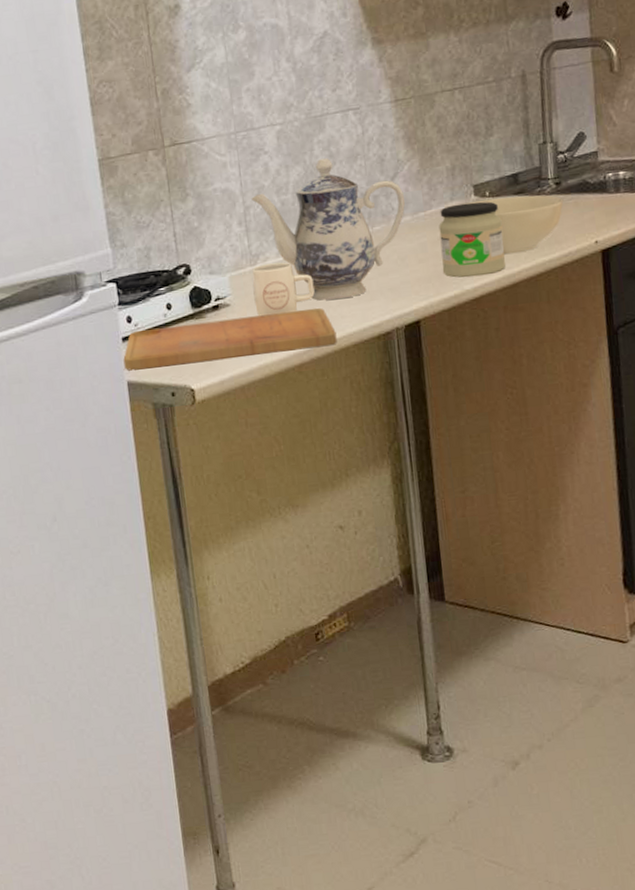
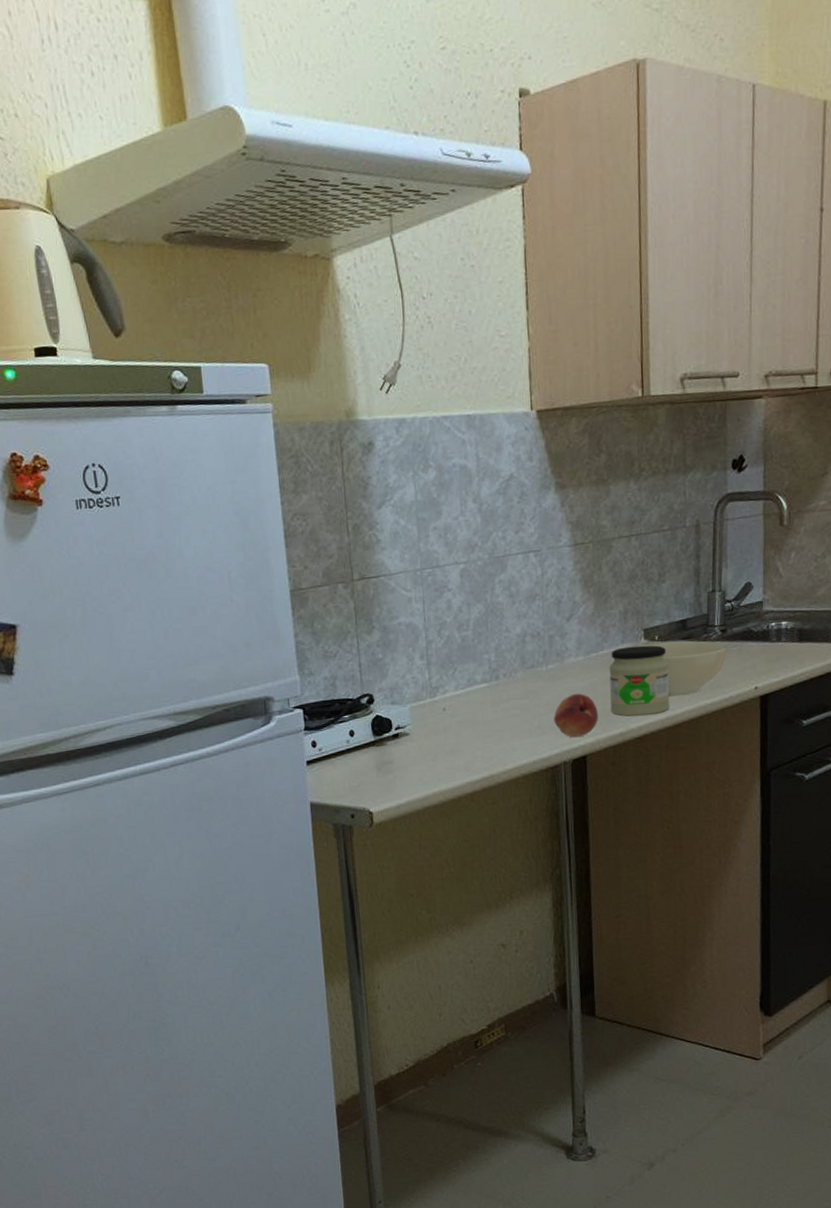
cutting board: present [123,307,337,371] -> none [307,740,508,793]
mug: present [251,262,315,317] -> none [430,695,489,746]
teapot: present [252,157,405,300] -> none [434,597,578,733]
fruit: none [383,255,430,302] -> present [554,693,598,738]

